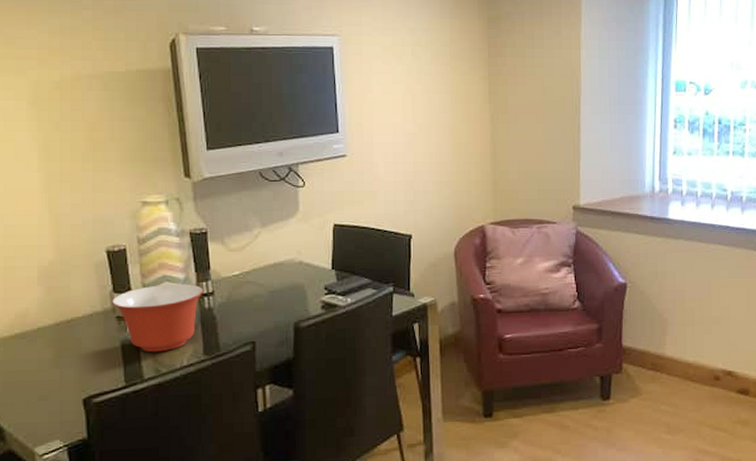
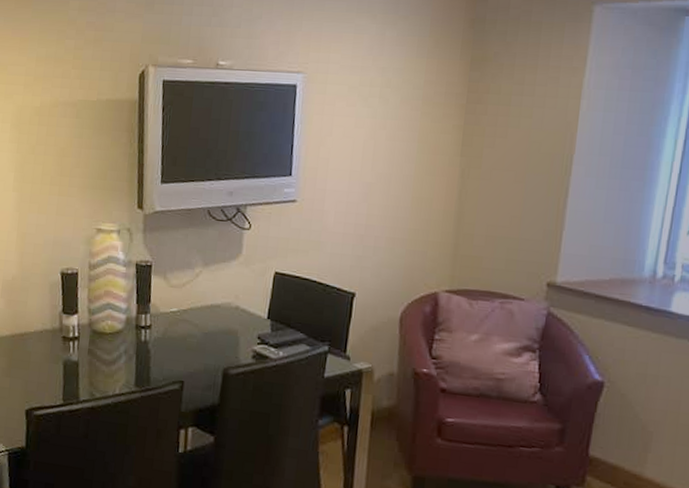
mixing bowl: present [112,284,203,353] -> none [60,311,142,377]

